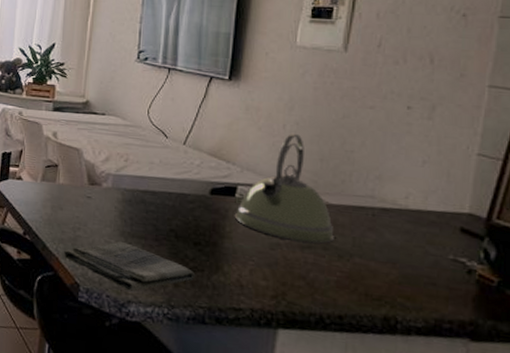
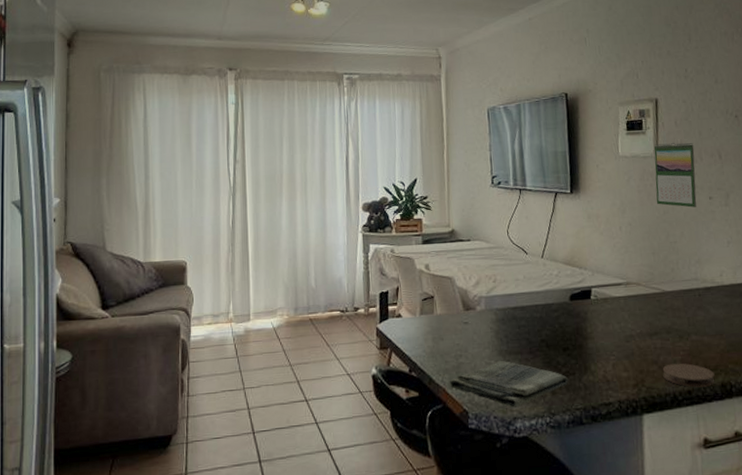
kettle: present [234,133,334,244] -> none [592,233,674,331]
coaster: none [310,282,377,316] -> present [662,363,715,388]
calendar: none [335,37,398,116] -> present [654,142,697,208]

